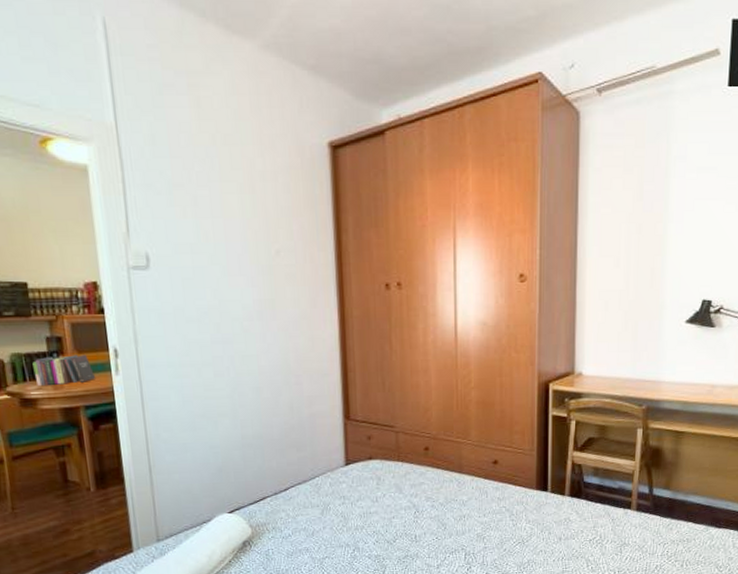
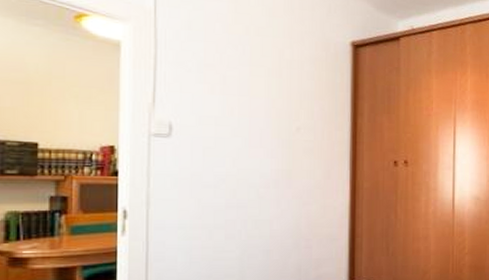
books: present [32,354,95,387] -> none [30,215,98,246]

